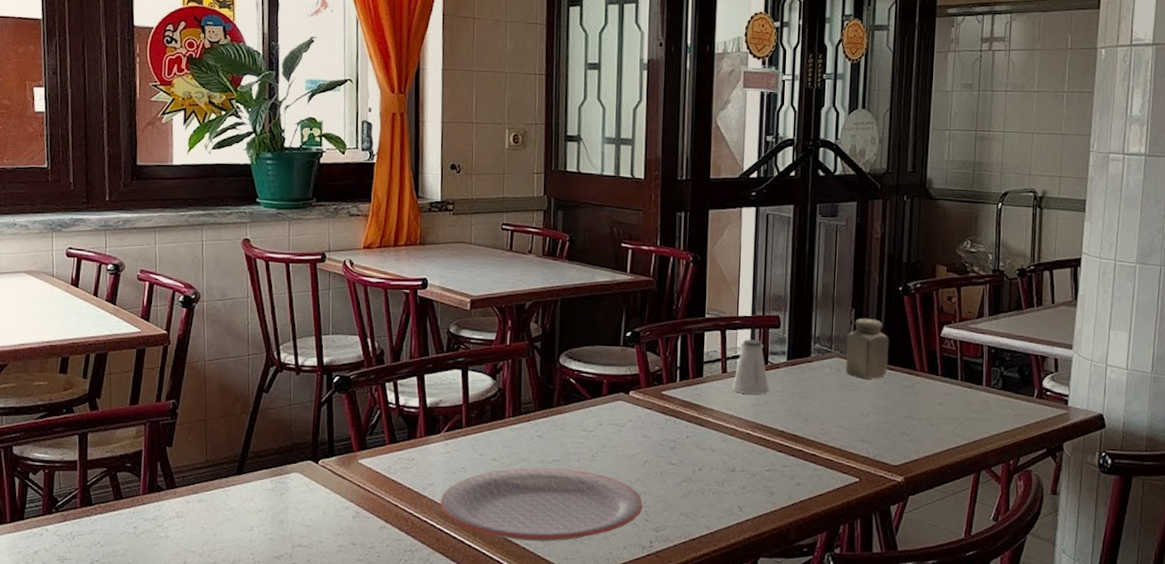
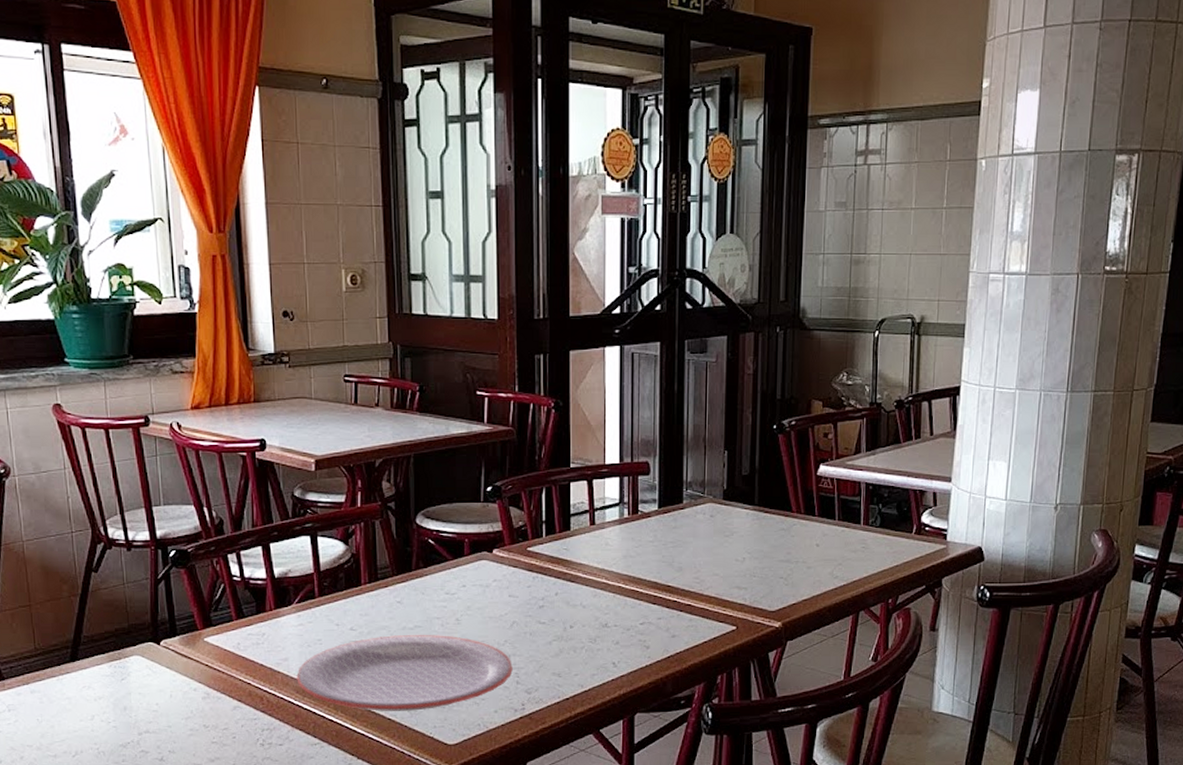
saltshaker: present [731,339,769,394] -> none [601,488,641,546]
salt shaker: present [846,318,889,379] -> none [720,459,764,523]

